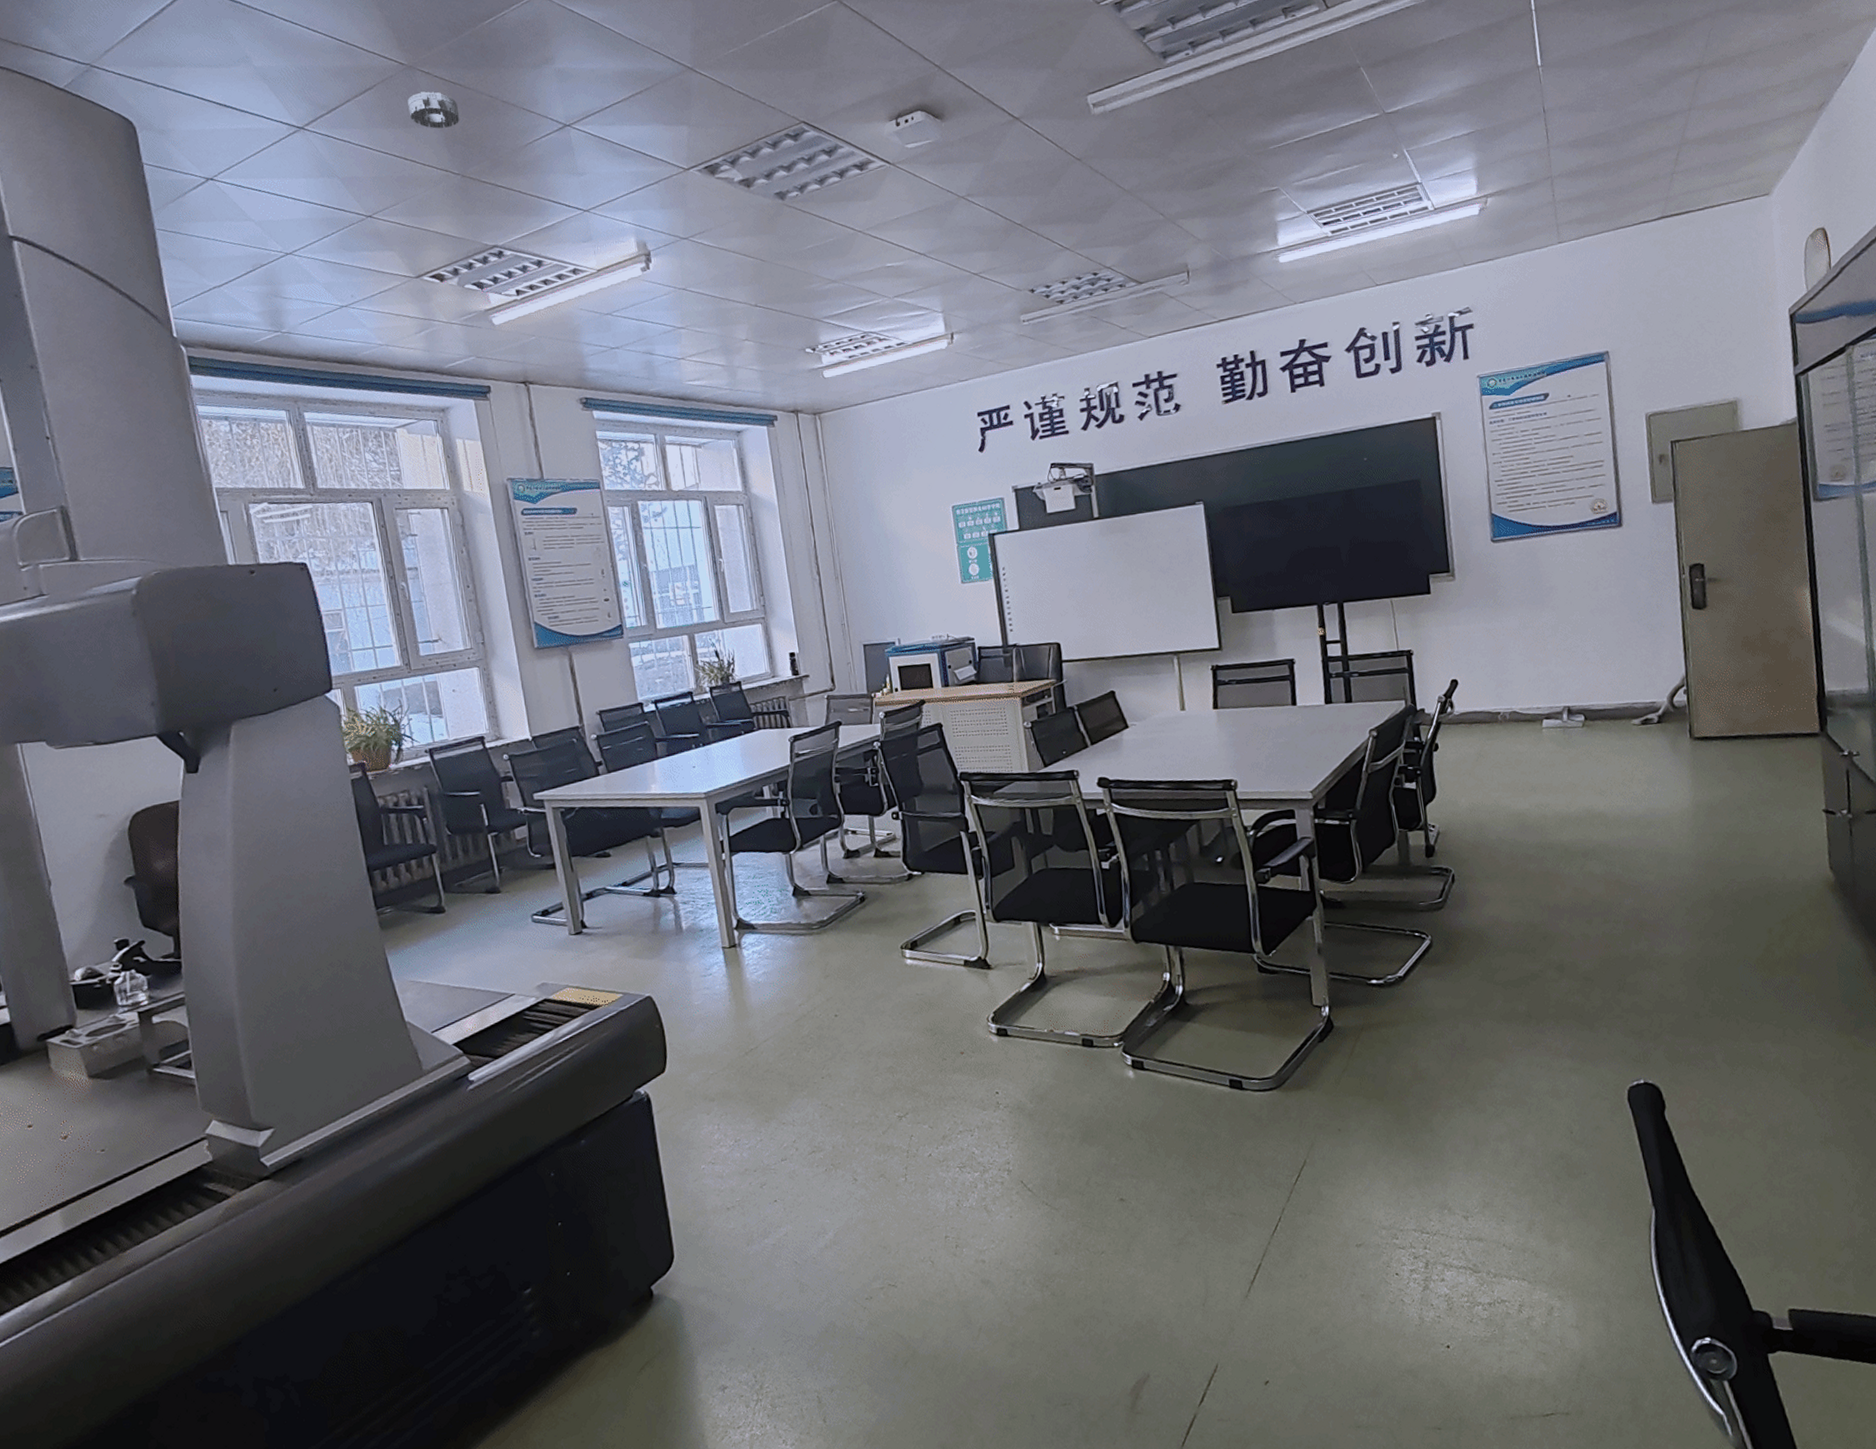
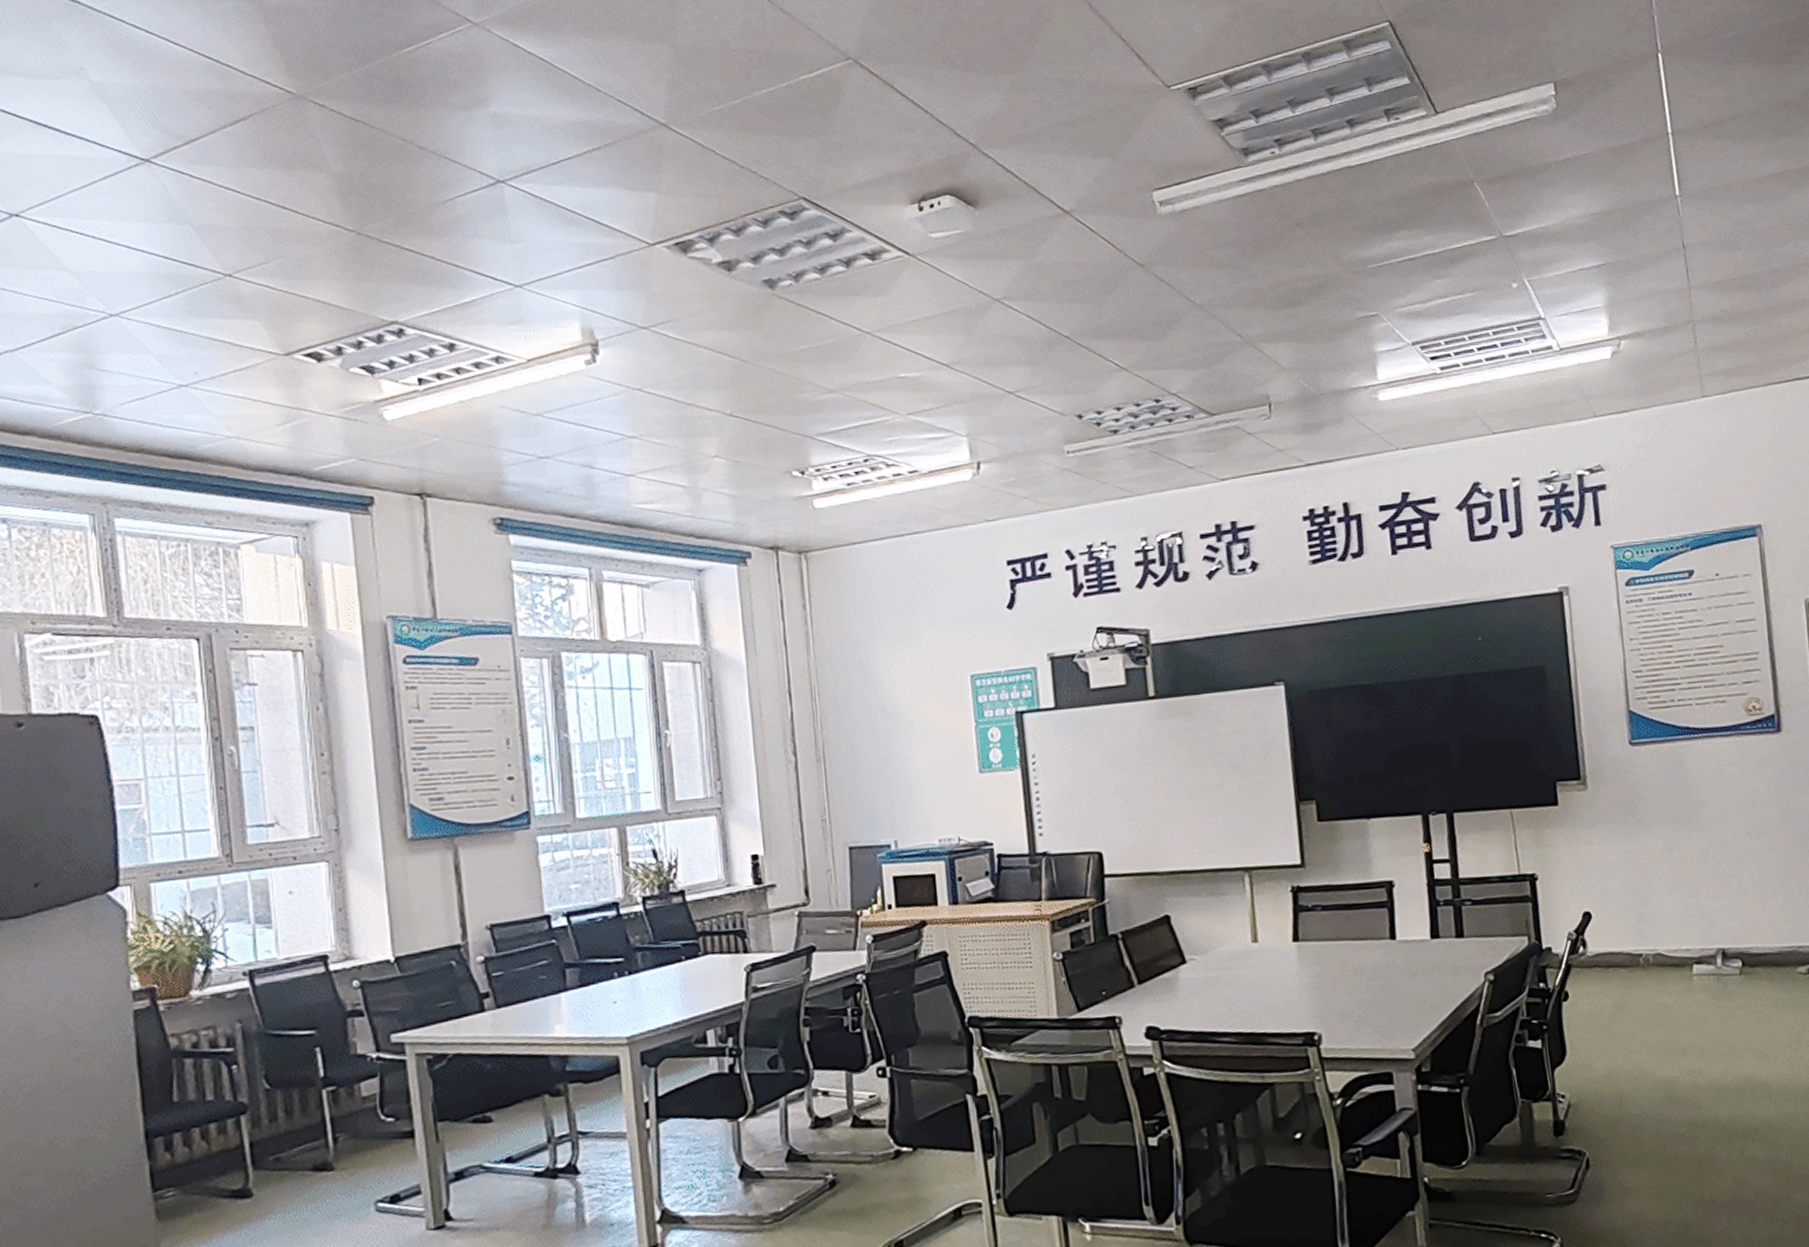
smoke detector: present [407,91,460,129] -> none [293,127,361,174]

